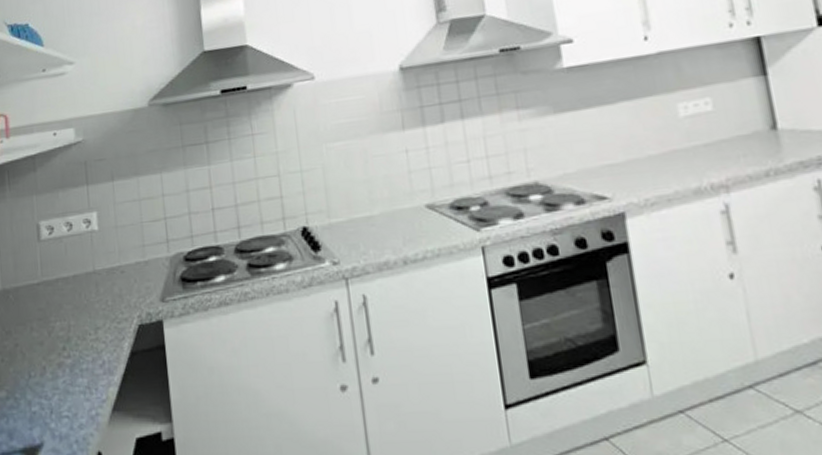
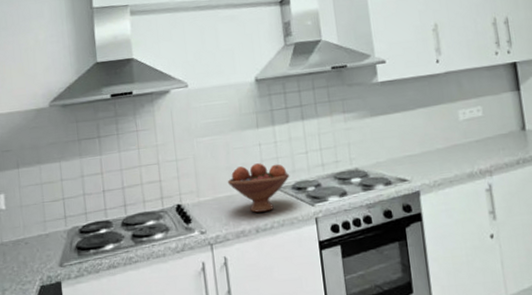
fruit bowl: none [365,175,447,239] -> present [227,163,290,213]

